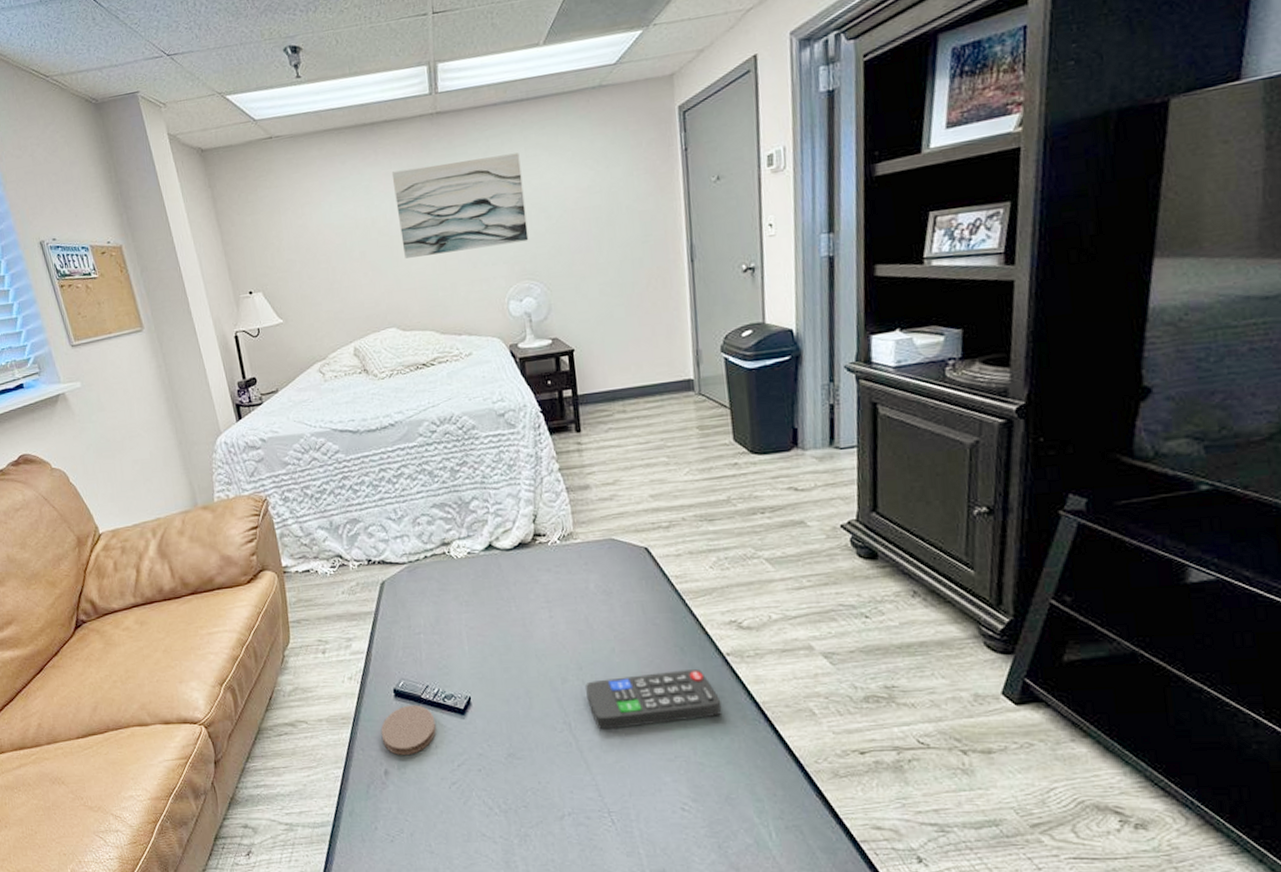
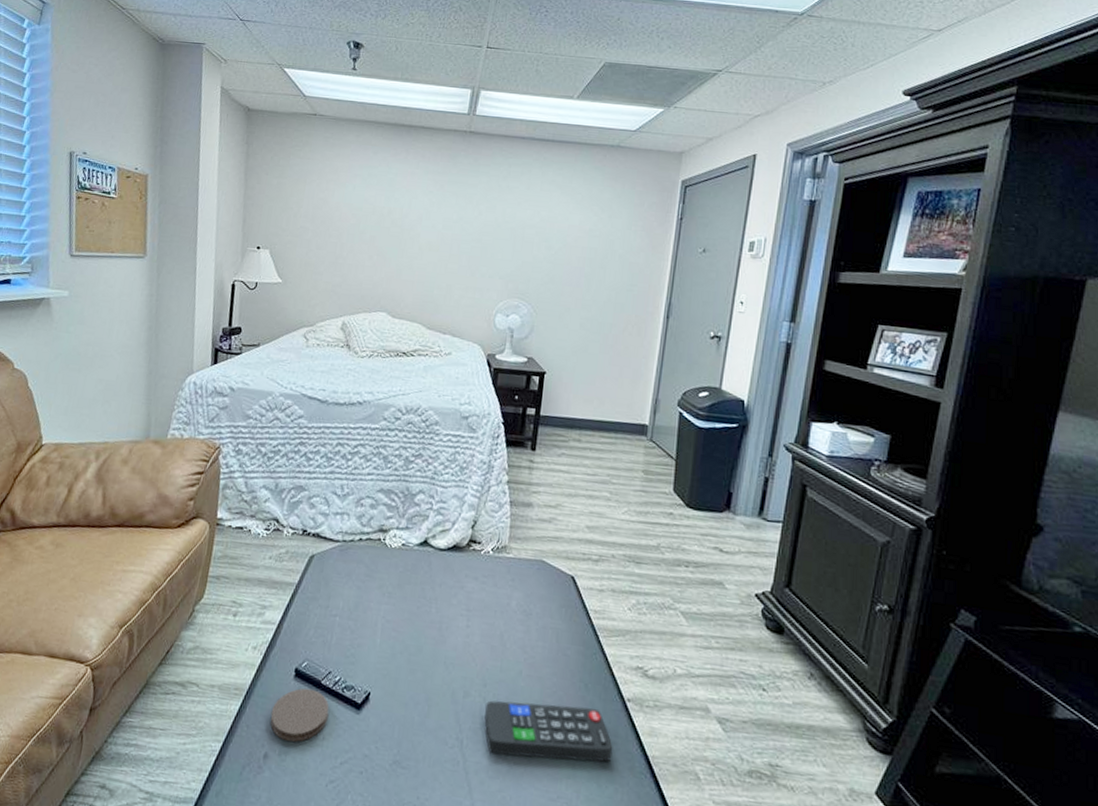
wall art: present [391,152,529,258] -> none [410,172,535,264]

